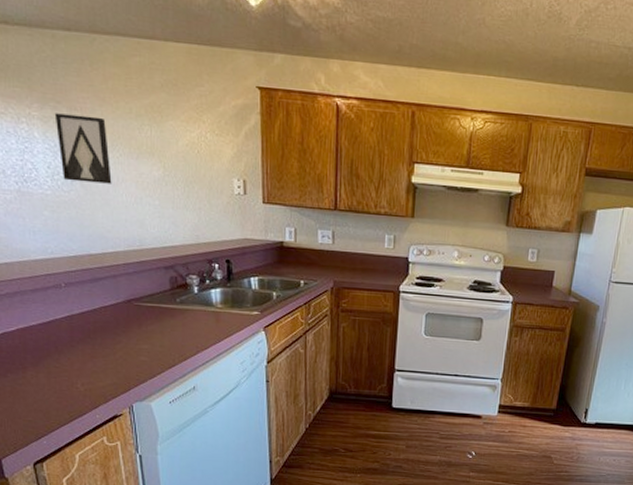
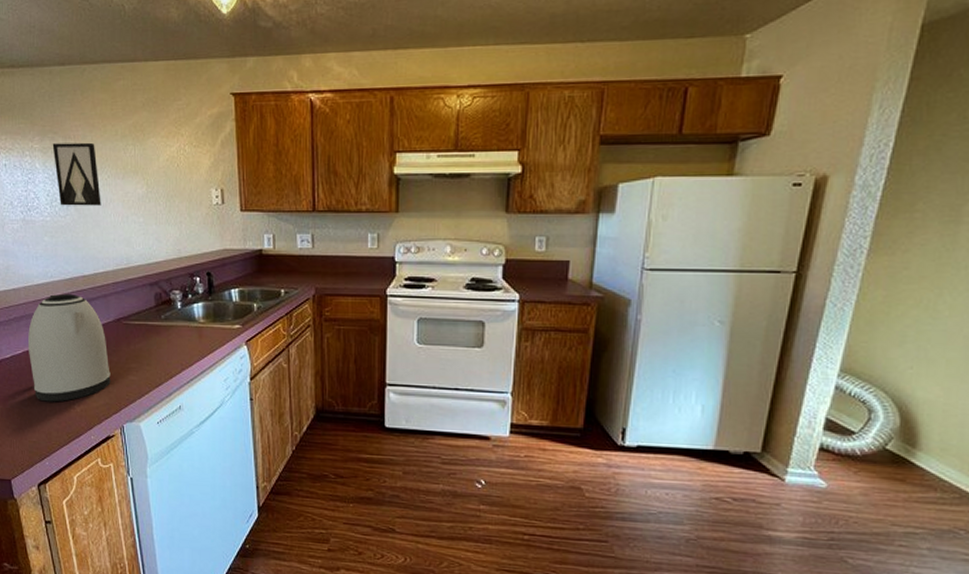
kettle: none [23,271,119,381] -> present [28,294,111,402]

